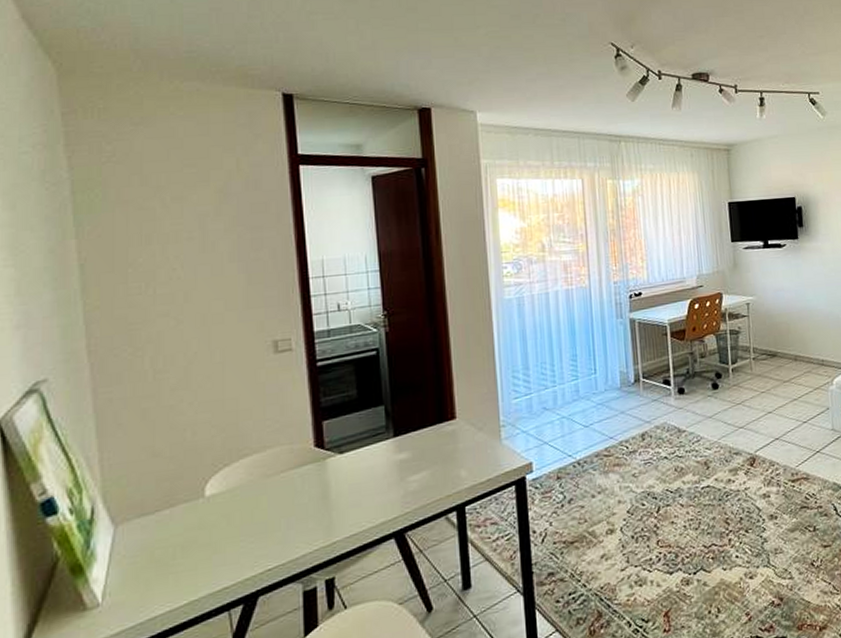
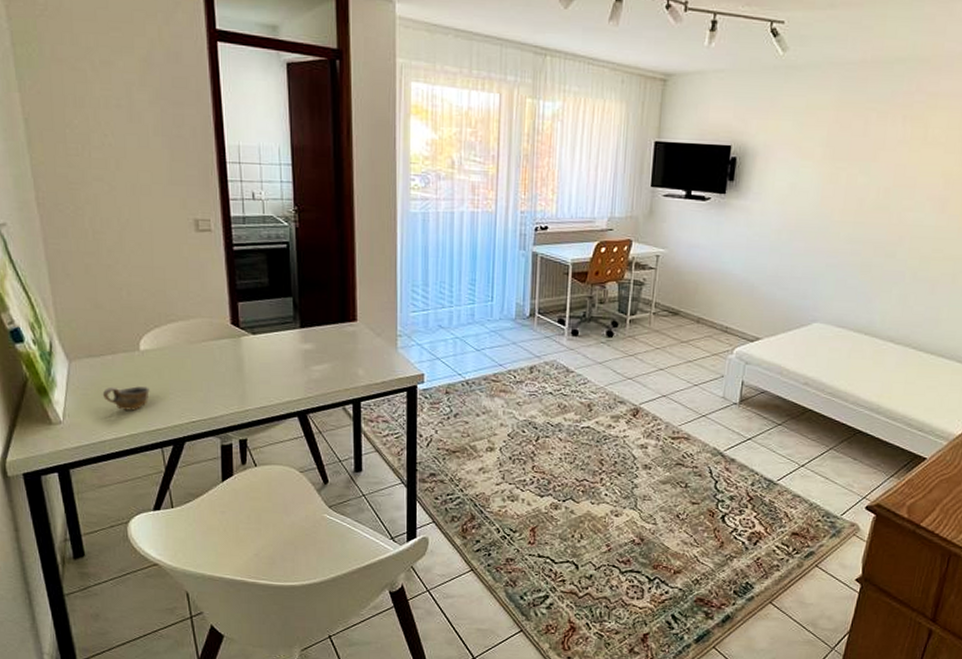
cup: none [155,538,216,573] -> present [102,386,150,411]

